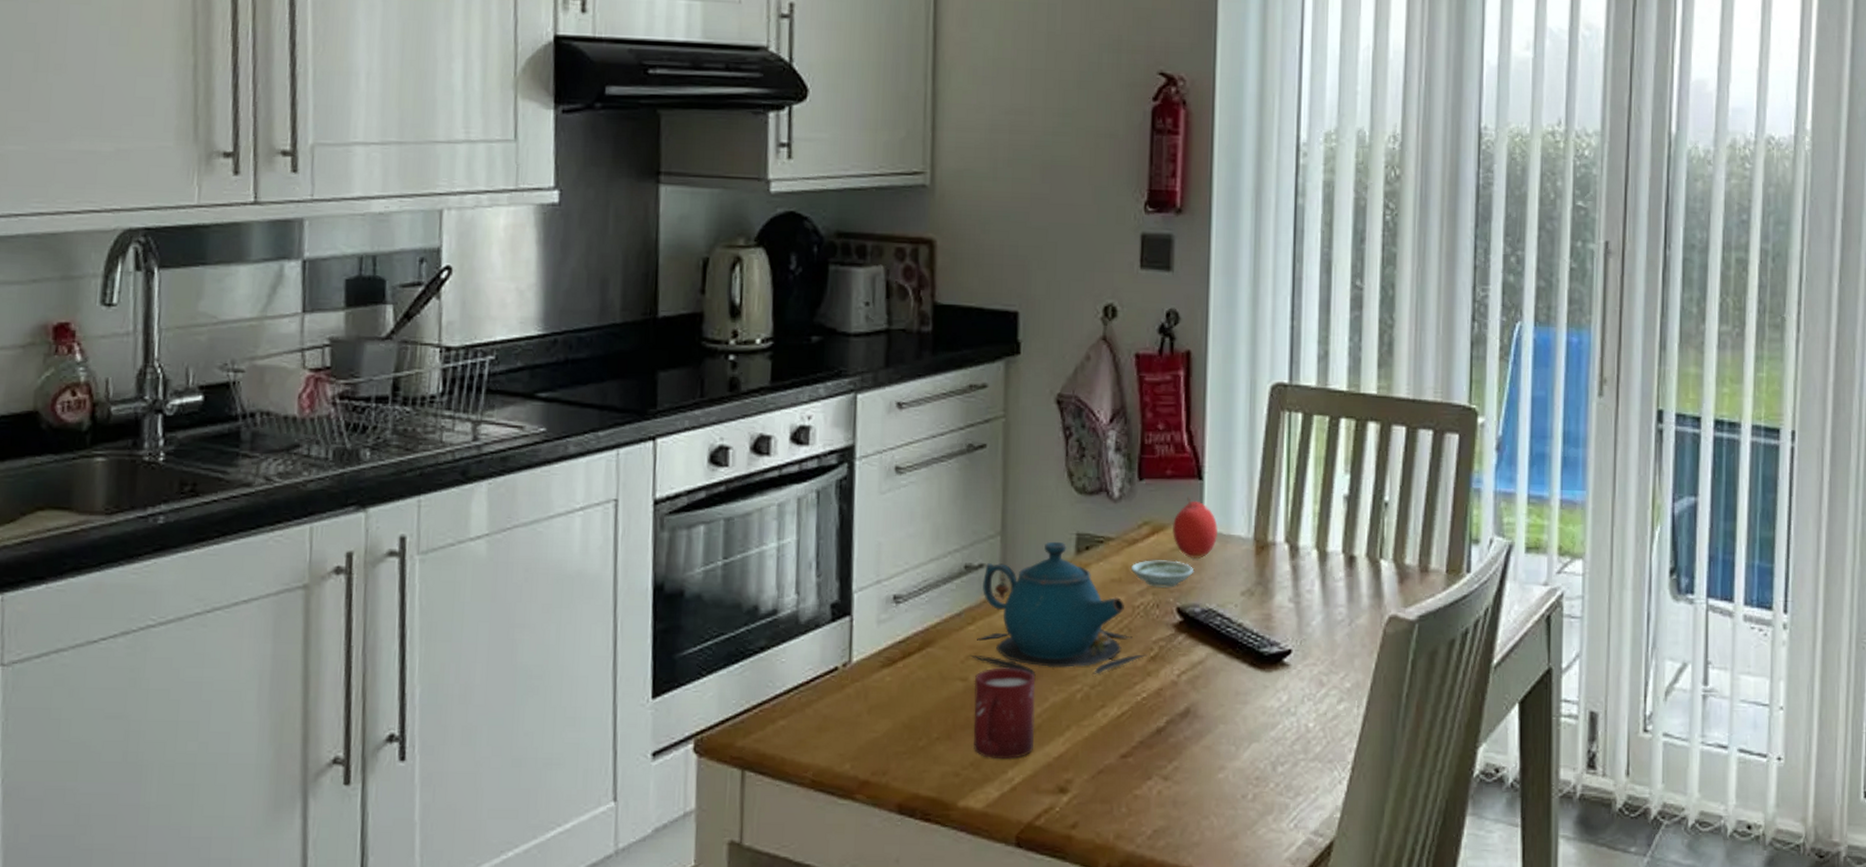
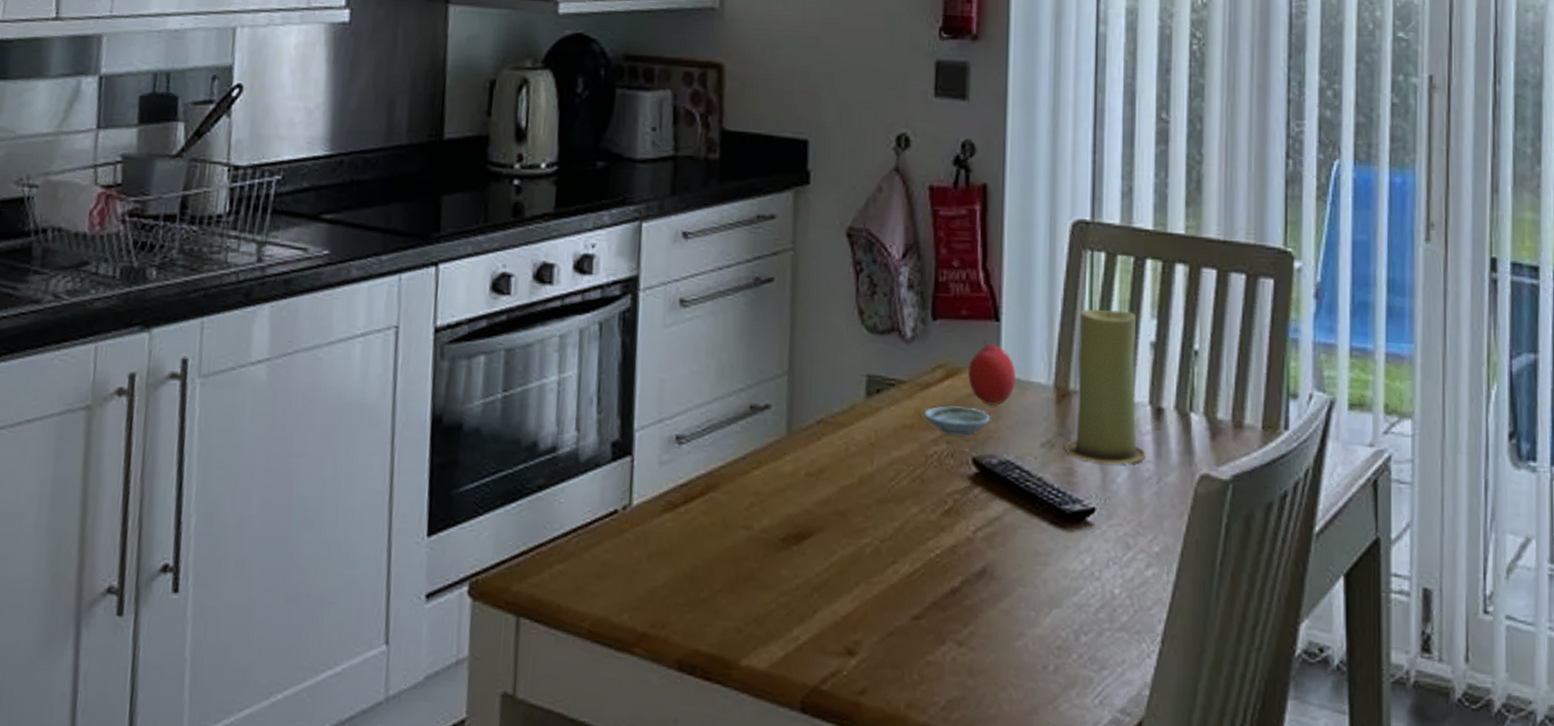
teapot: present [970,541,1147,676] -> none [755,383,941,528]
cup: present [973,667,1035,759] -> none [757,516,823,616]
candle: none [1262,466,1339,609] -> present [1064,309,1146,465]

